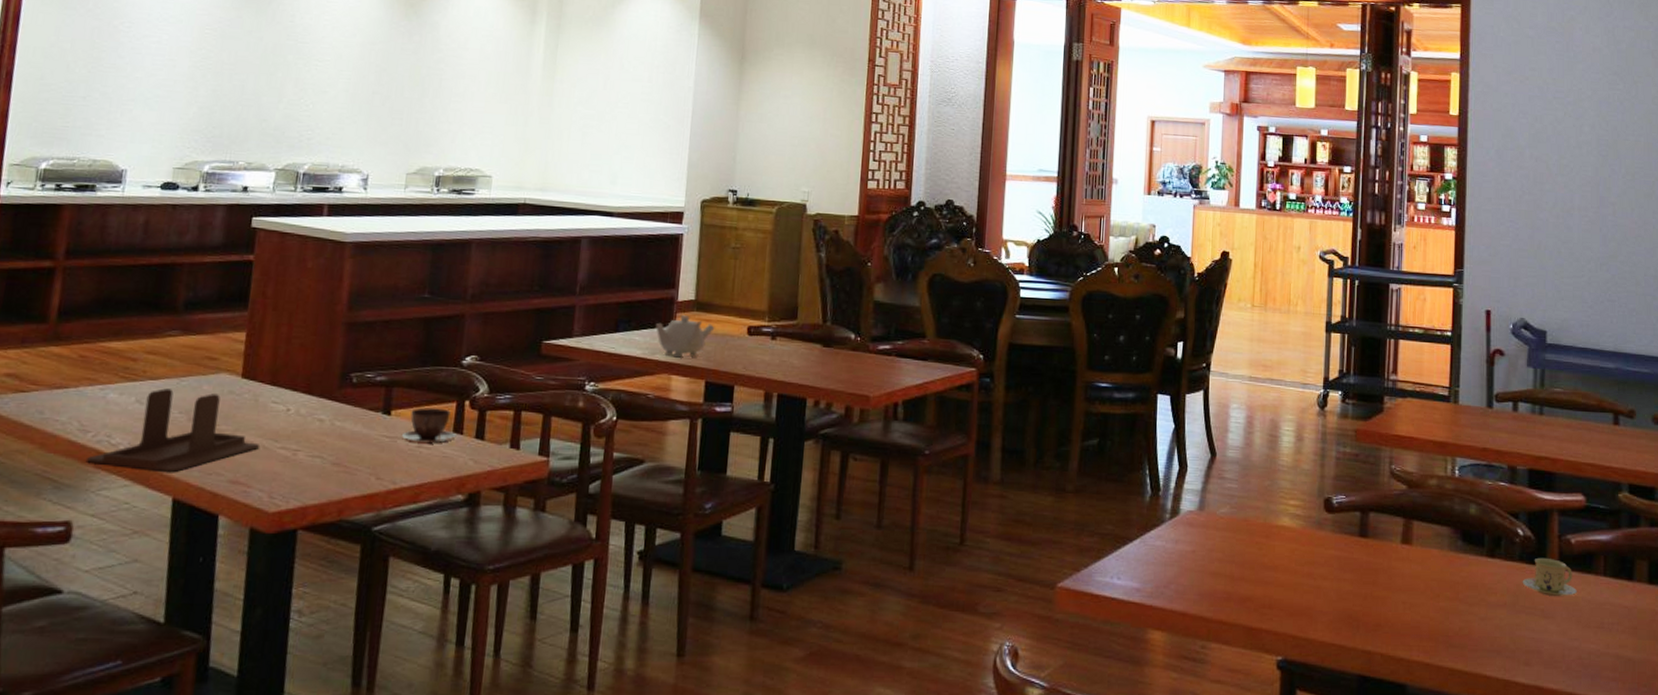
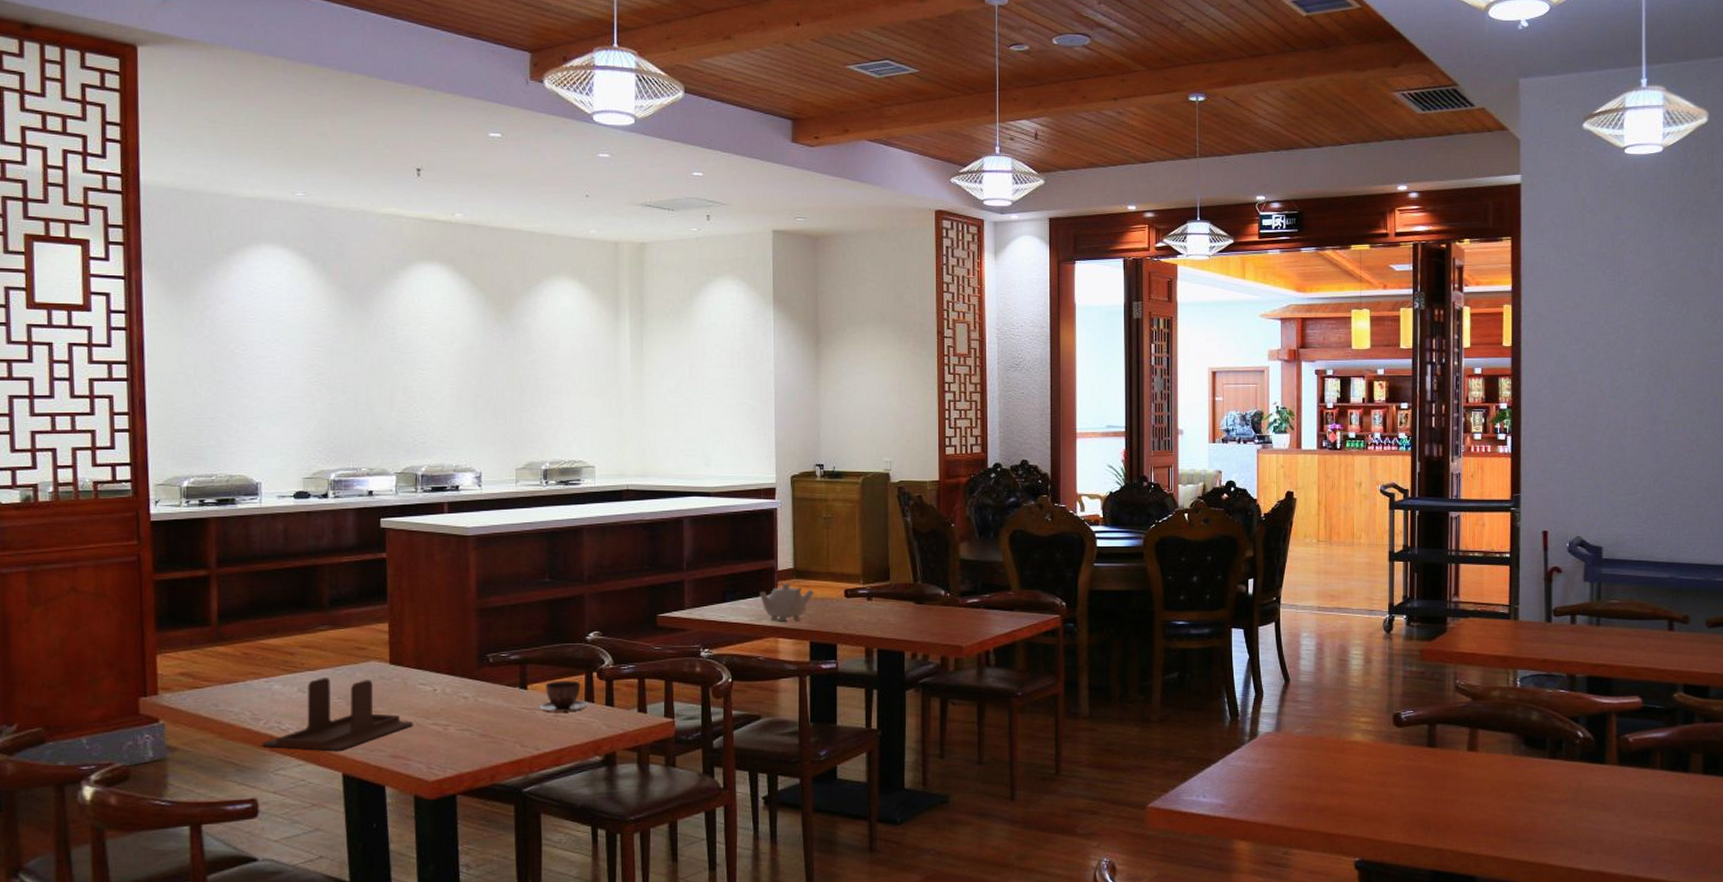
cup and saucer: present [1522,557,1577,596] -> none [1583,756,1635,790]

